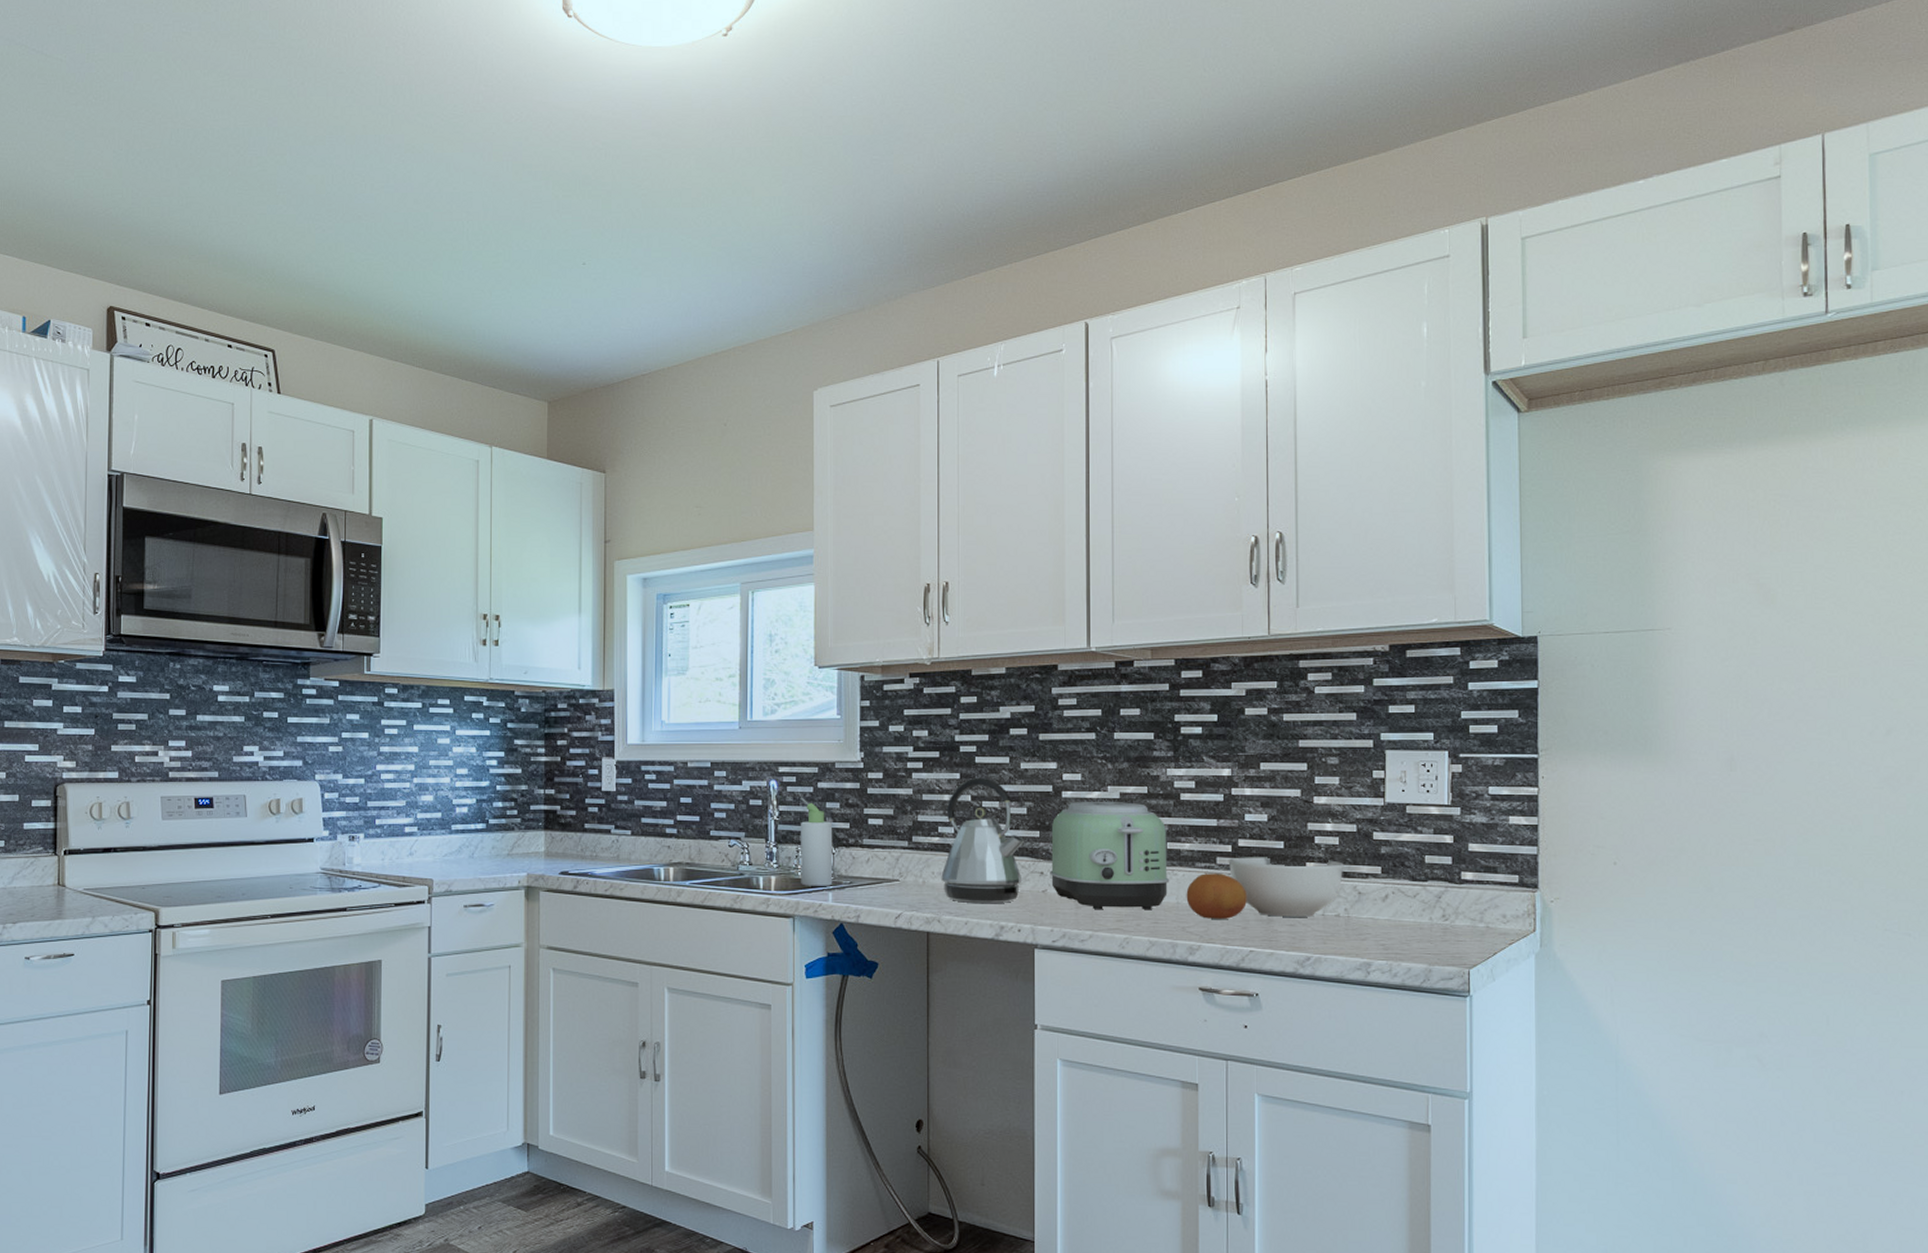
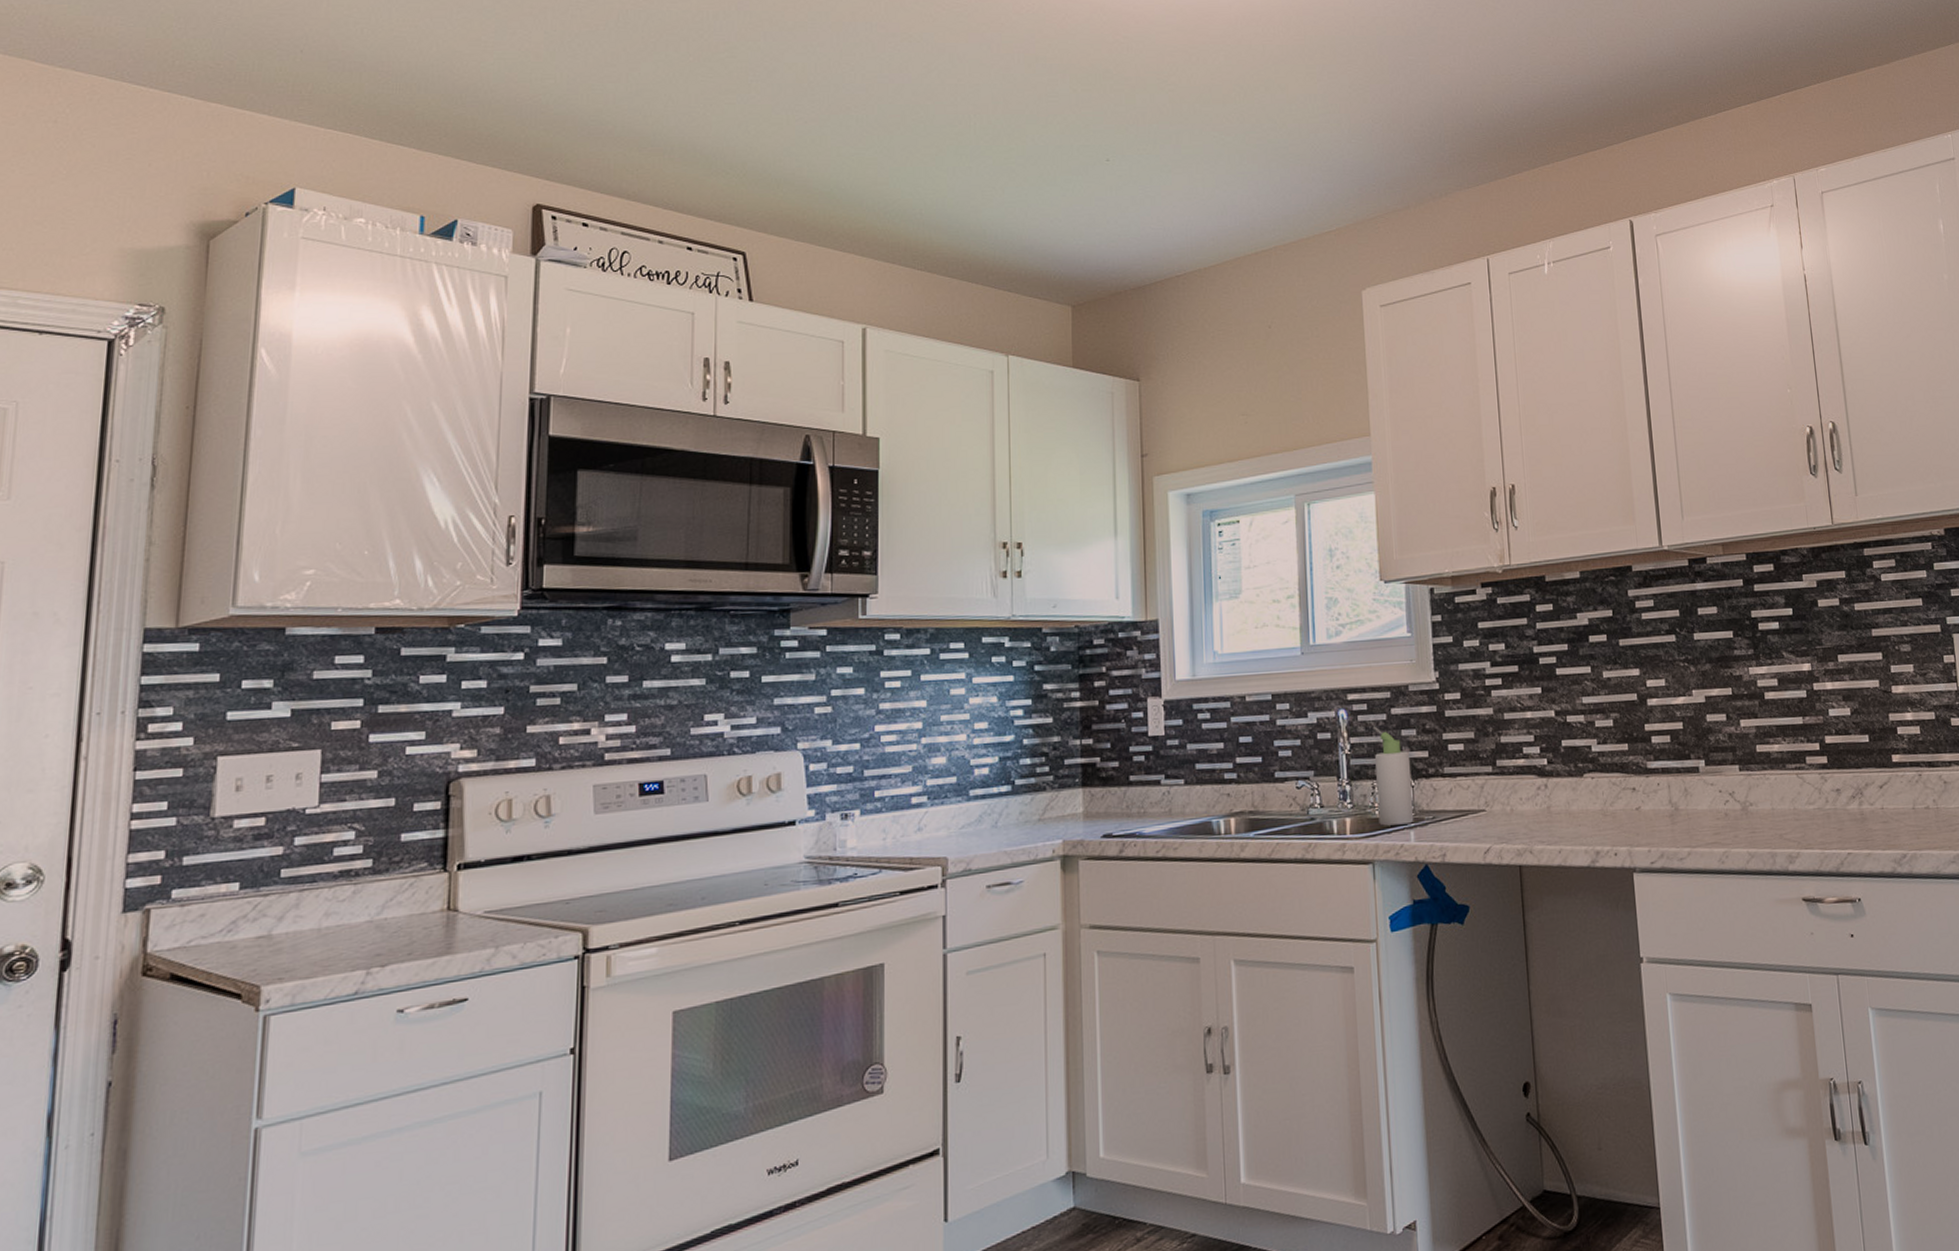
kettle: present [941,777,1025,904] -> none [1529,690,1615,829]
toaster: present [1050,802,1170,911] -> none [1639,705,1763,824]
fruit: present [1186,873,1247,919] -> none [1779,773,1840,823]
bowl: present [1228,857,1344,917] -> none [1817,750,1928,815]

